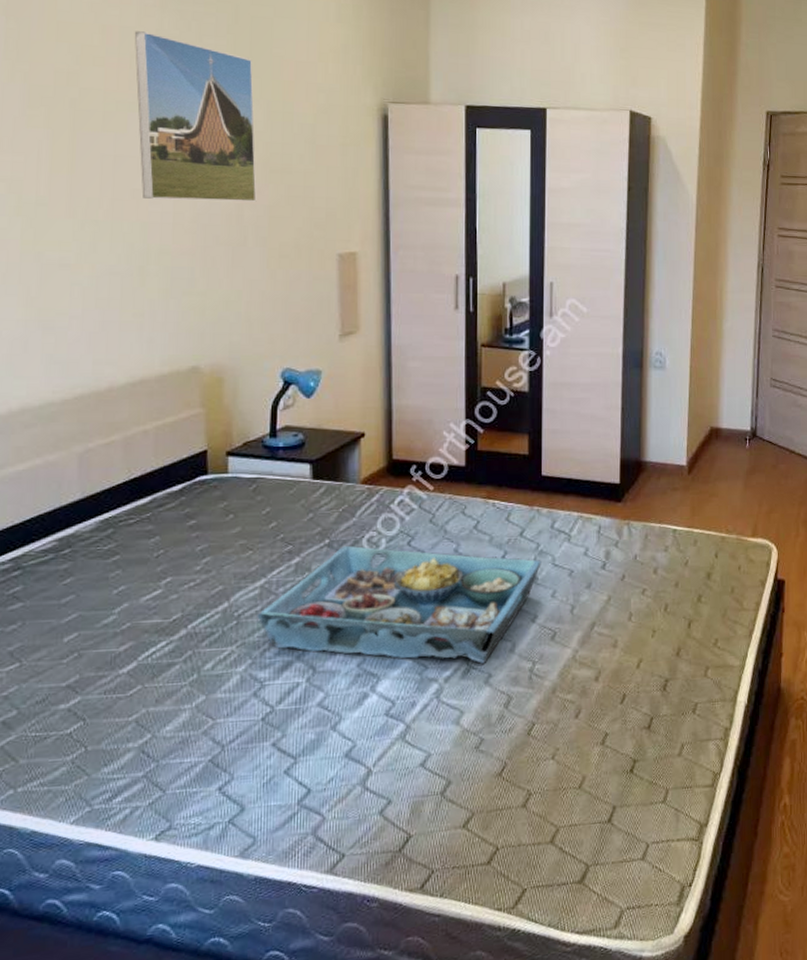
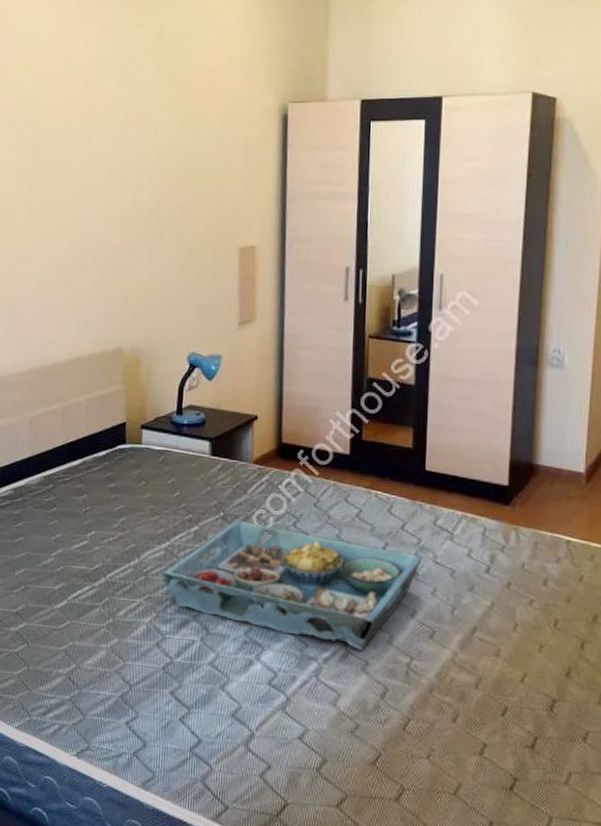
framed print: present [134,31,257,202] -> none [80,56,173,202]

